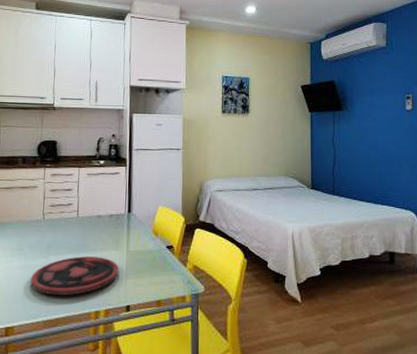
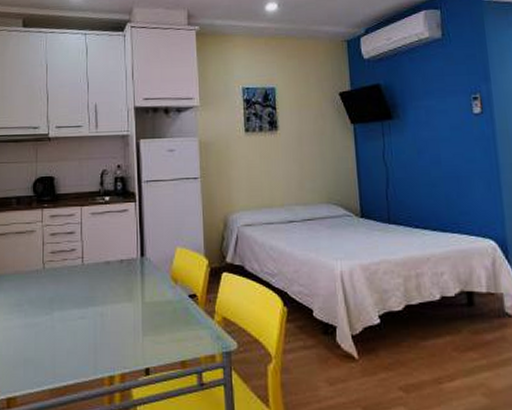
plate: present [31,256,119,296] -> none [33,311,134,359]

